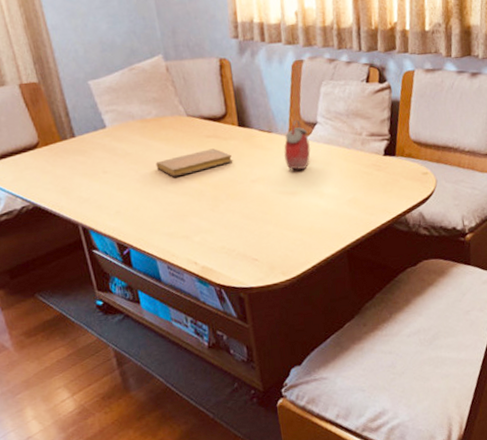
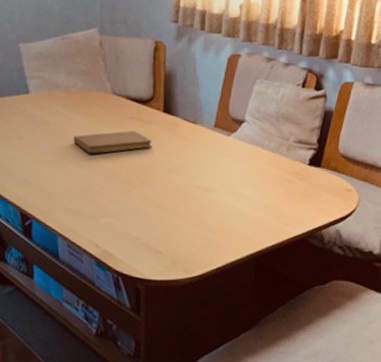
alarm clock: present [283,119,311,172] -> none [205,114,235,167]

